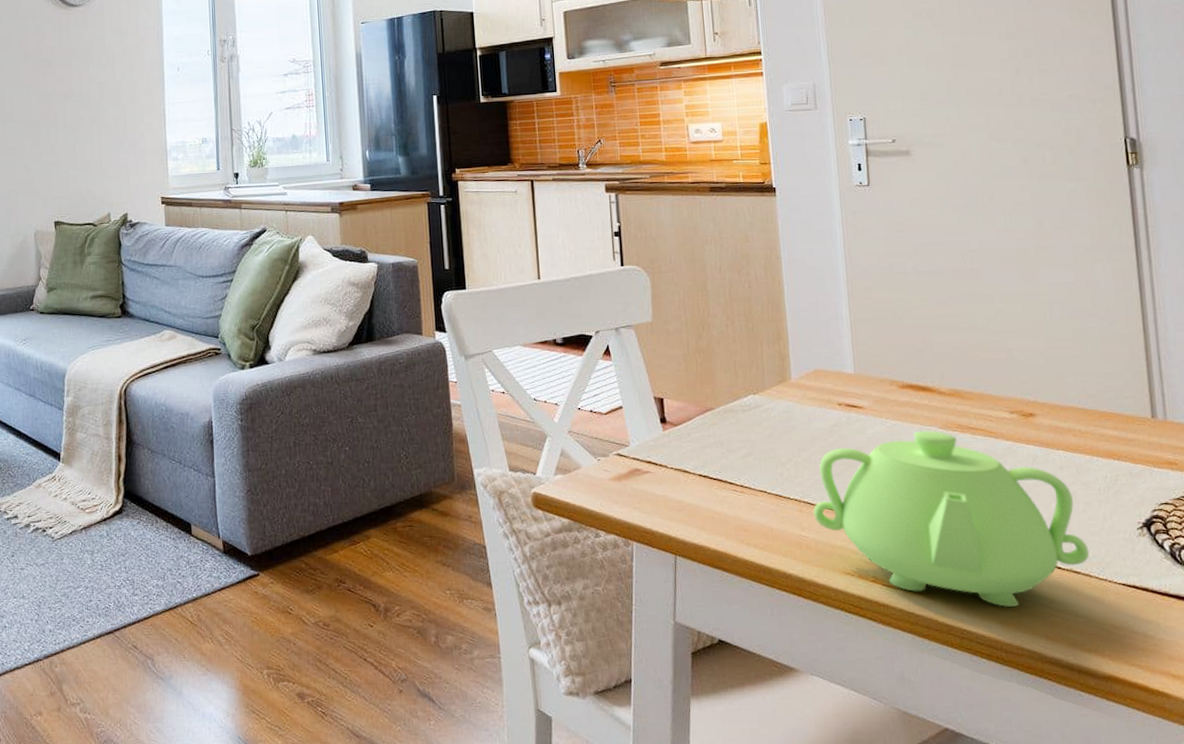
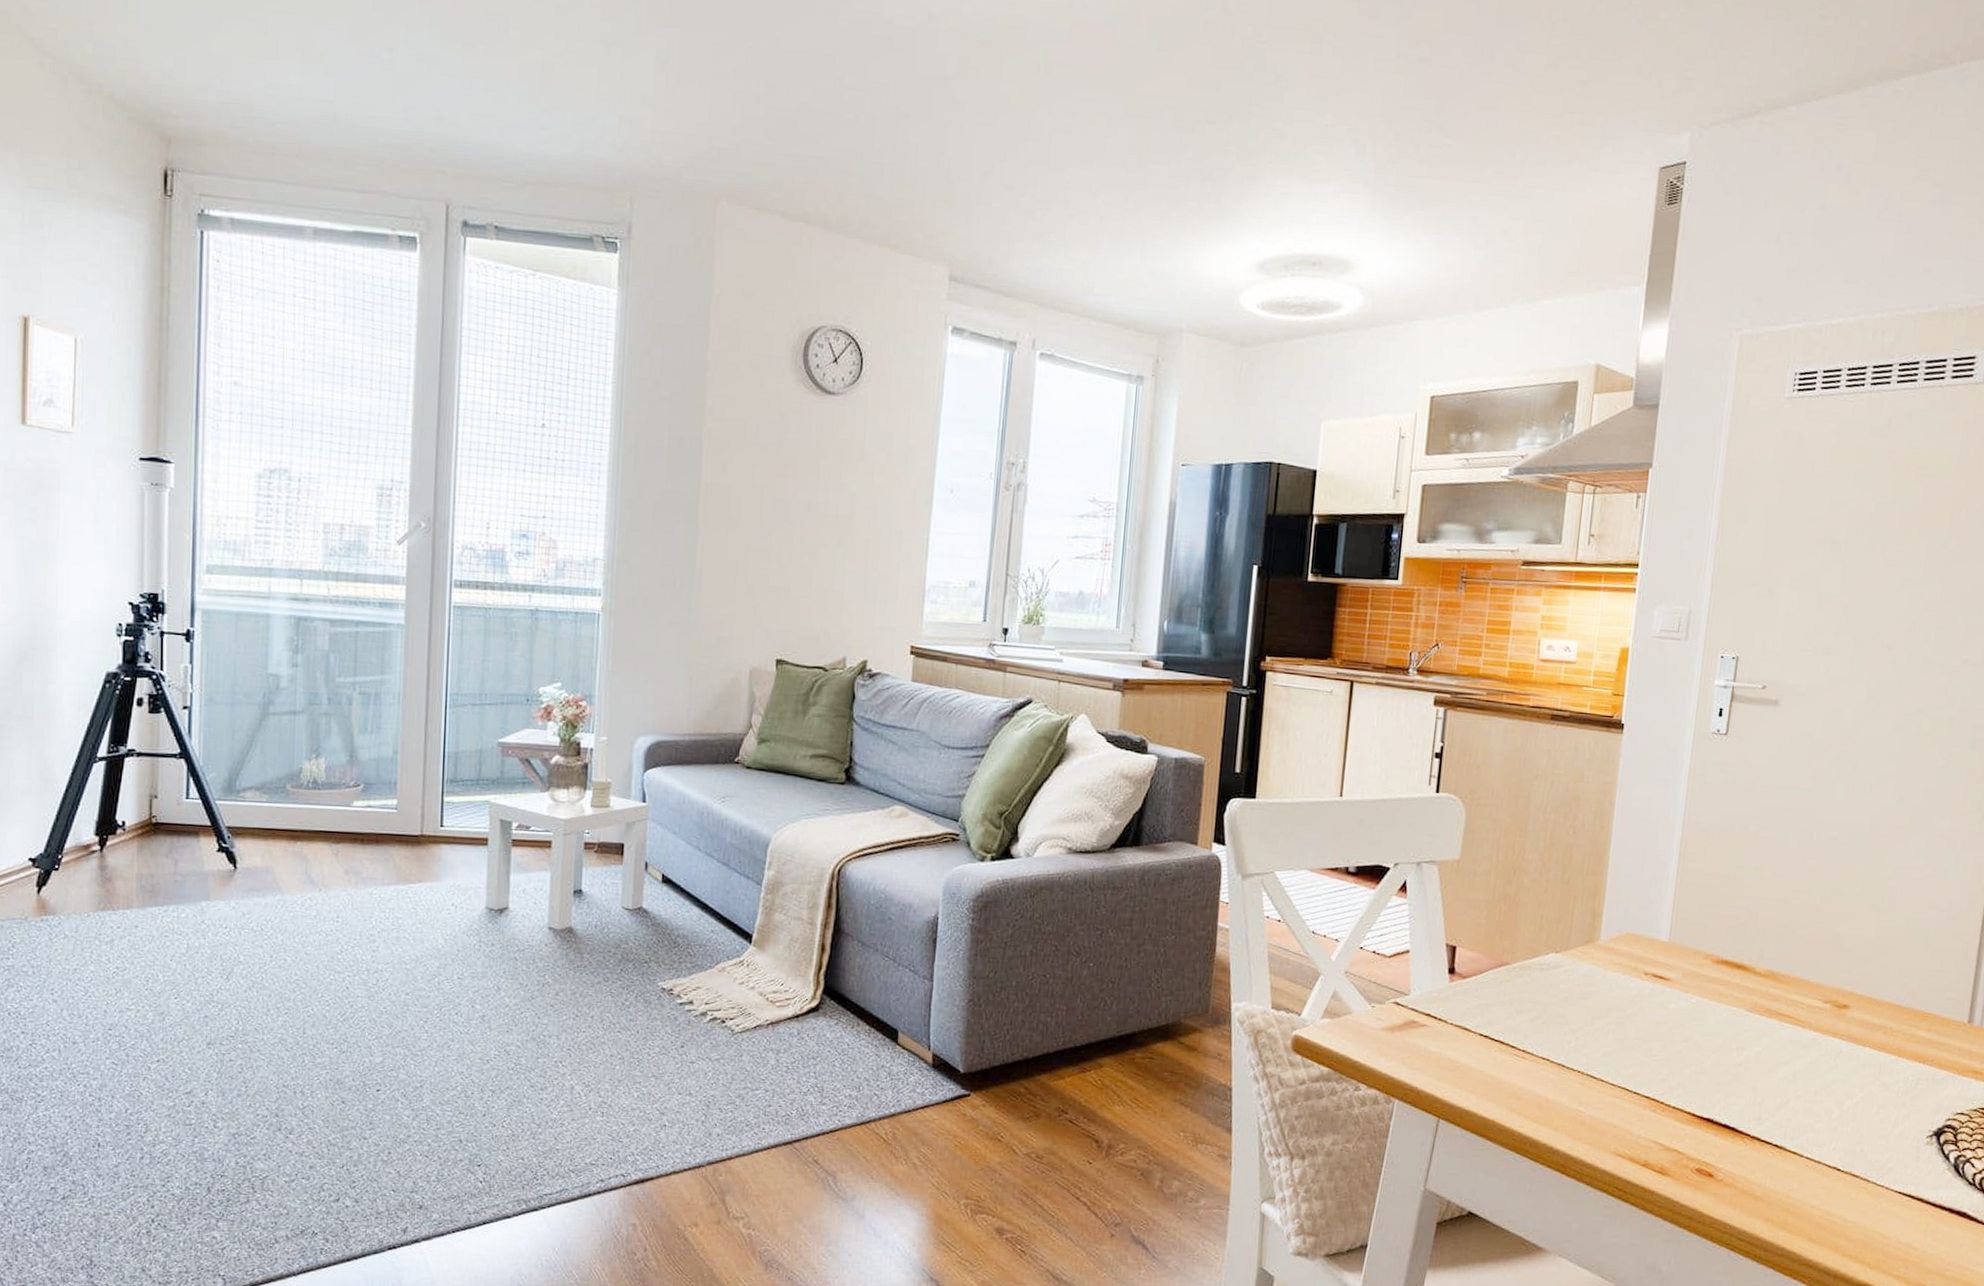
teapot: present [813,430,1090,607] -> none [1594,1011,1873,1205]

